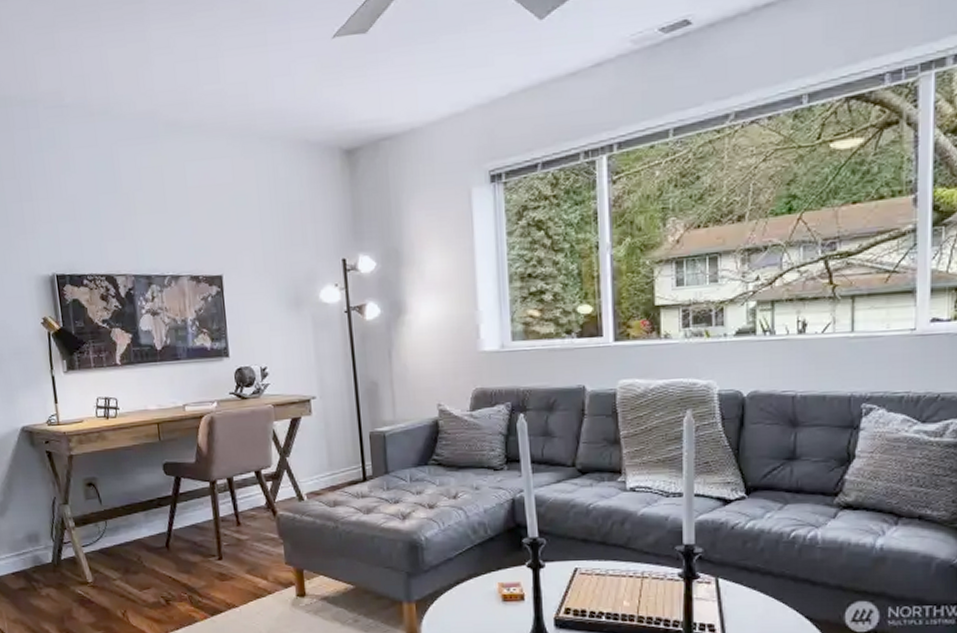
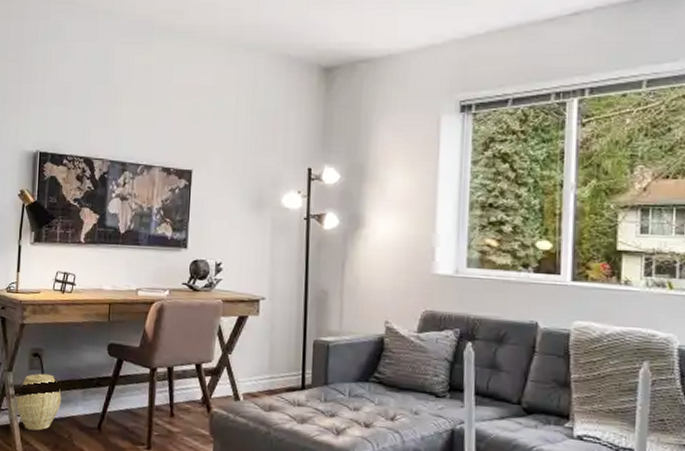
woven basket: none [77,501,125,558] -> present [15,373,61,431]

